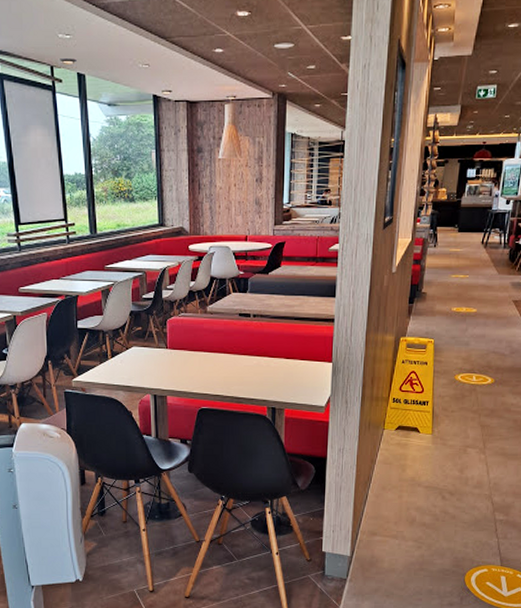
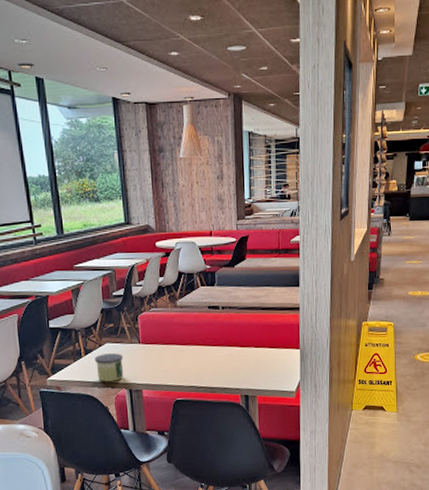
candle: none [120,357,149,386] -> present [94,353,124,382]

